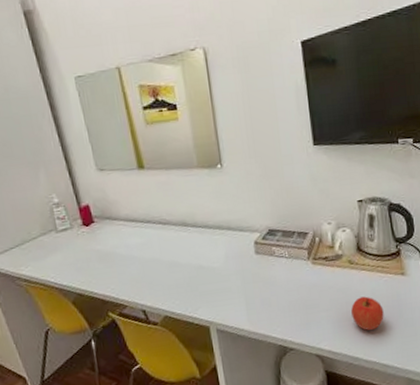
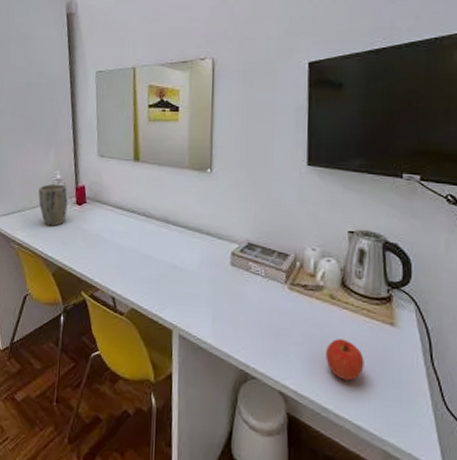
plant pot: none [35,207,75,255] -> present [38,183,68,227]

